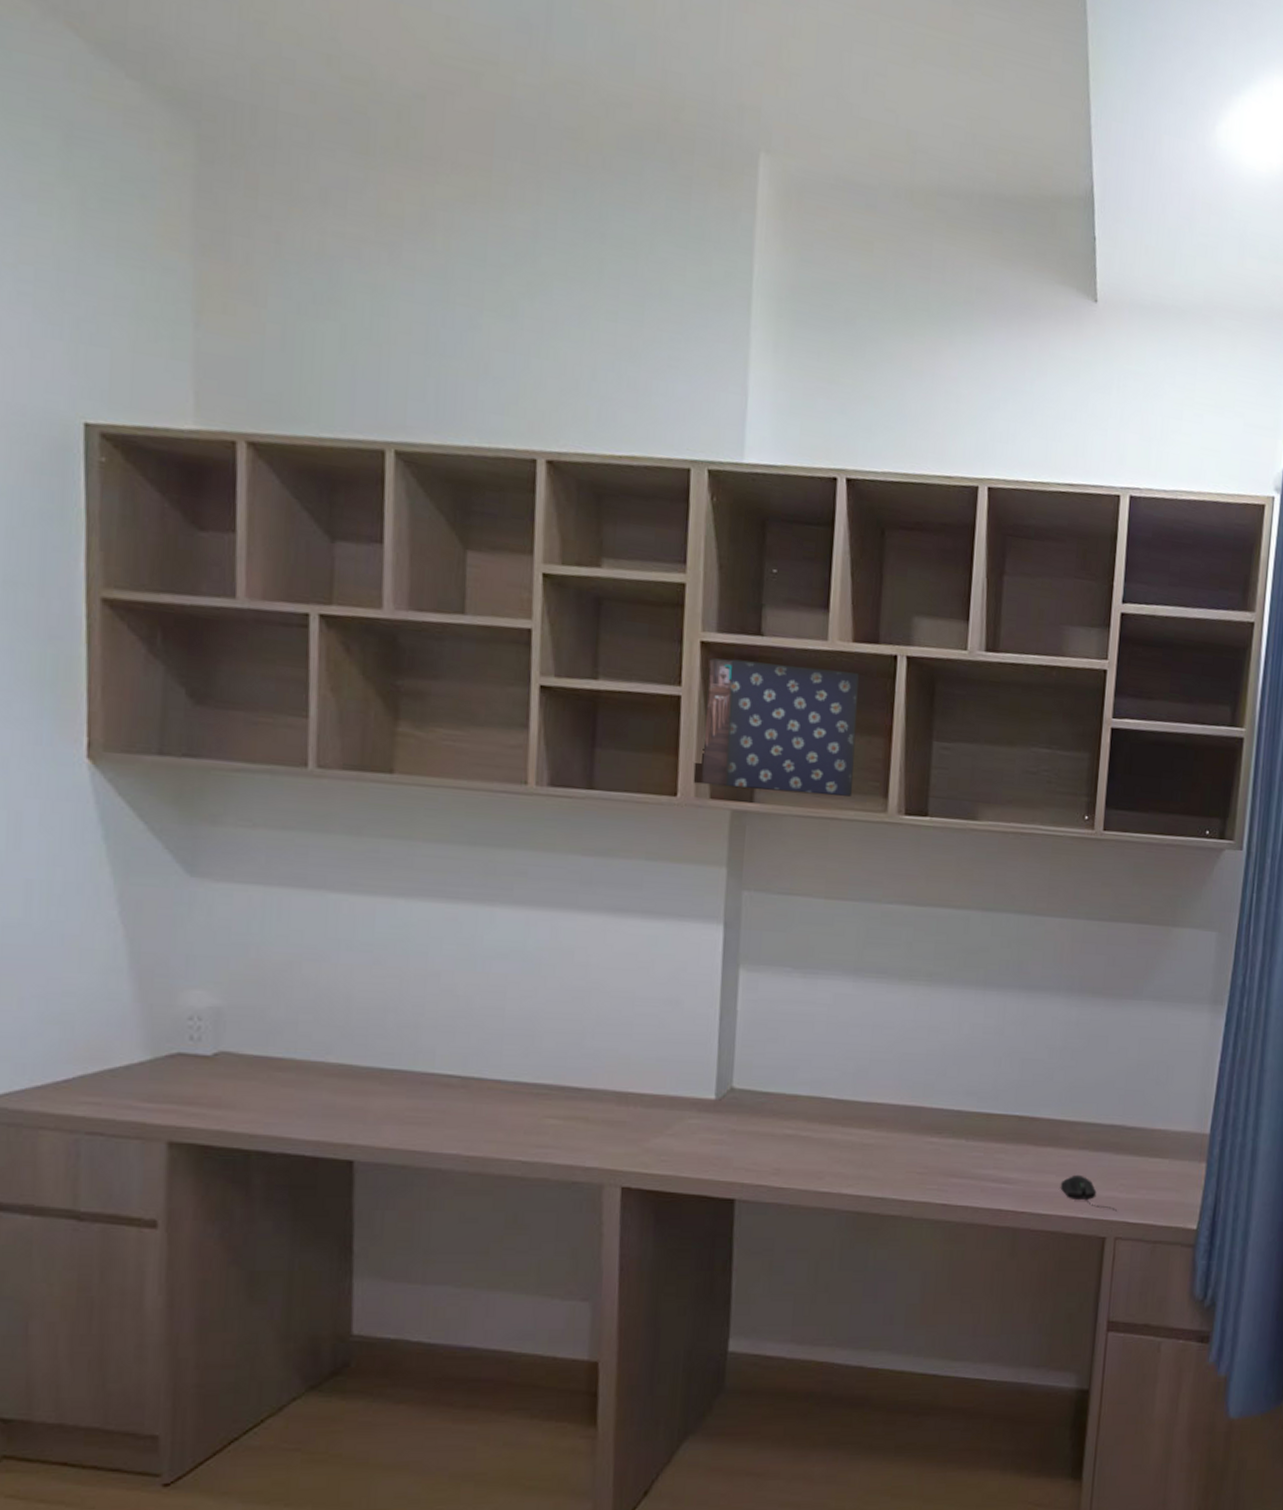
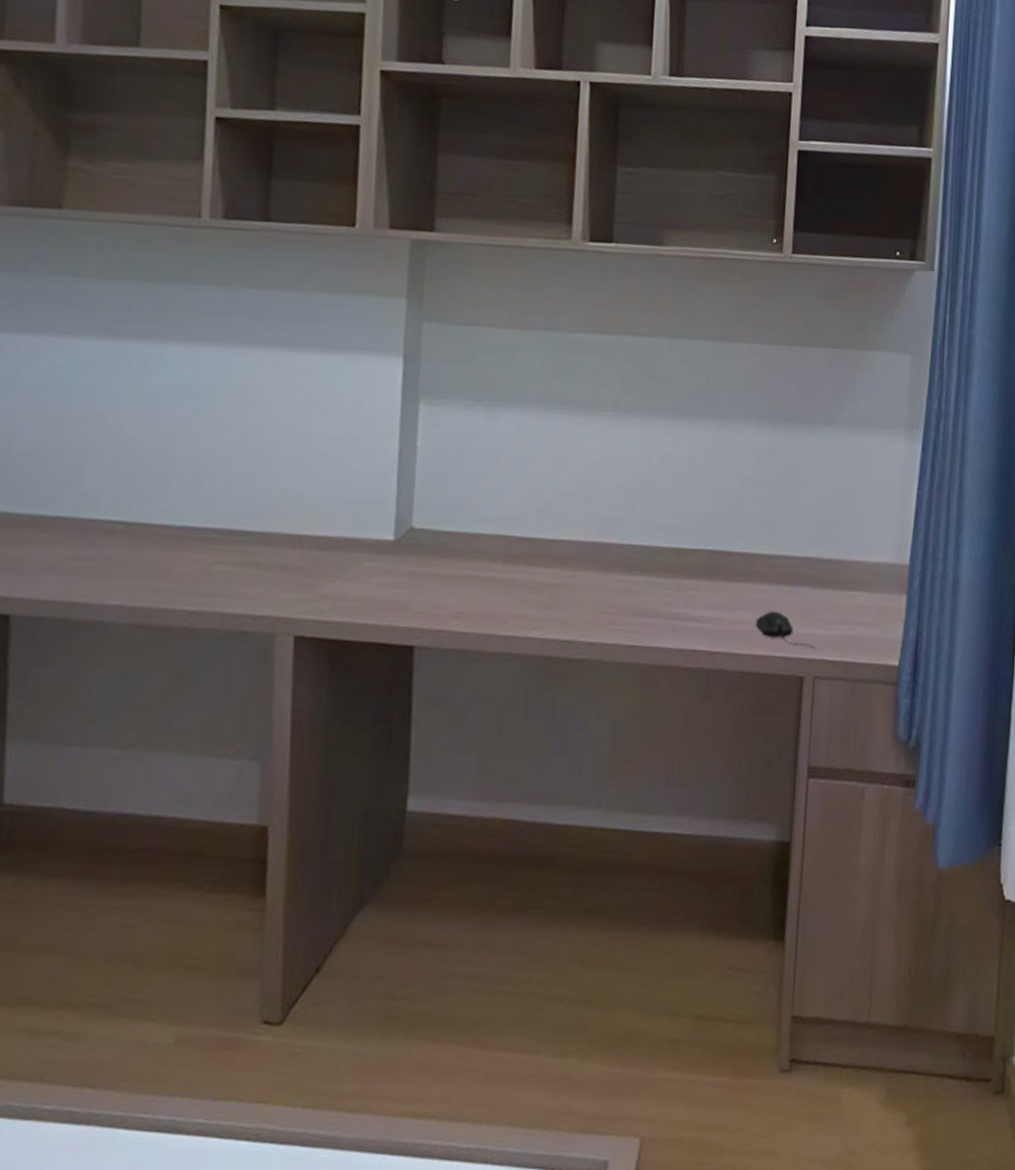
books: present [693,657,859,797] -> none [372,86,542,224]

